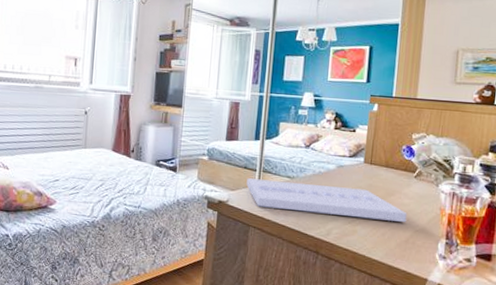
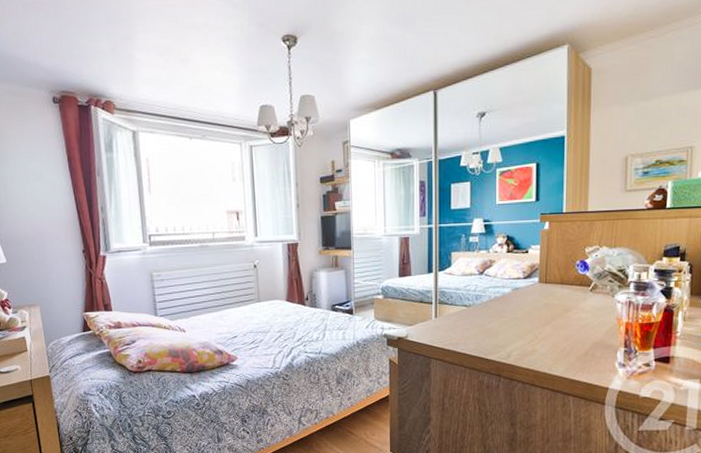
jewelry display: present [246,178,407,222] -> none [424,308,585,338]

